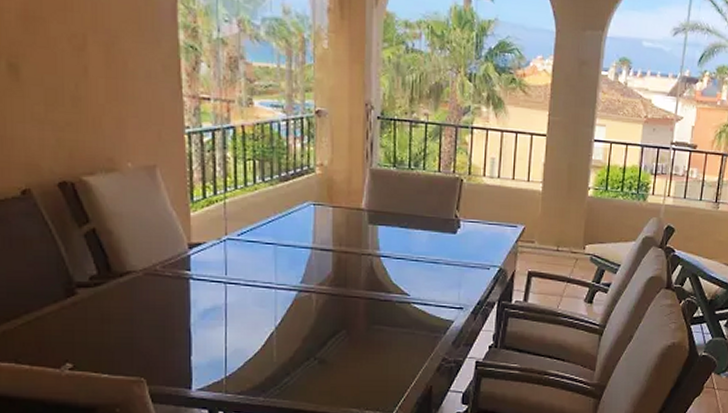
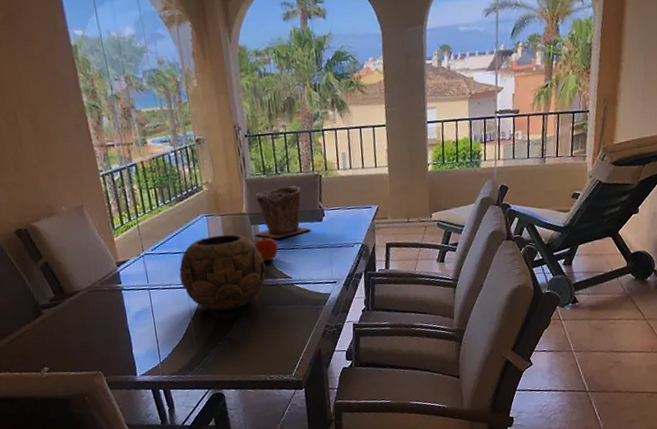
decorative bowl: none [268,230,379,324] -> present [179,234,266,311]
fruit: none [369,241,398,272] -> present [254,237,278,262]
plant pot: none [372,184,441,247] -> present [255,186,311,239]

